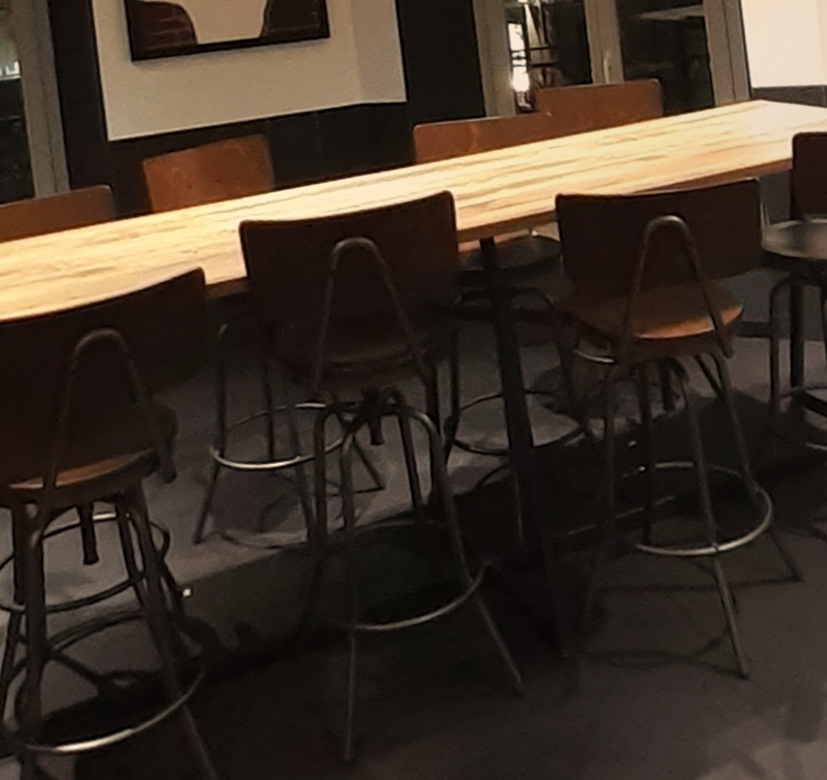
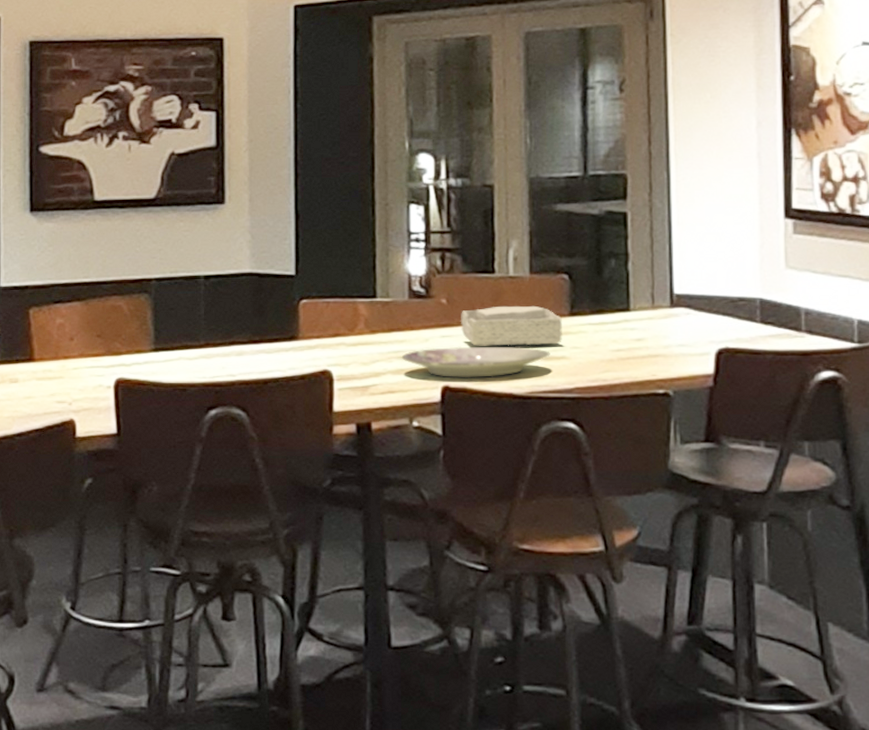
plate: none [515,150,650,186] -> present [401,346,550,377]
napkin holder: none [566,110,659,154] -> present [461,305,562,346]

